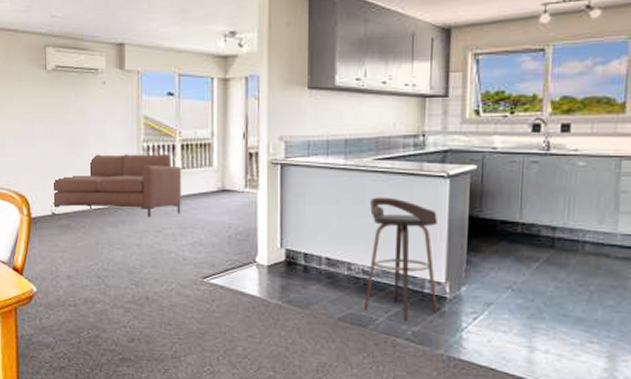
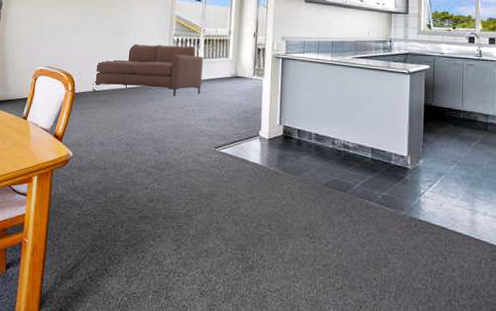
bar stool: present [365,197,438,322] -> none [345,87,402,188]

